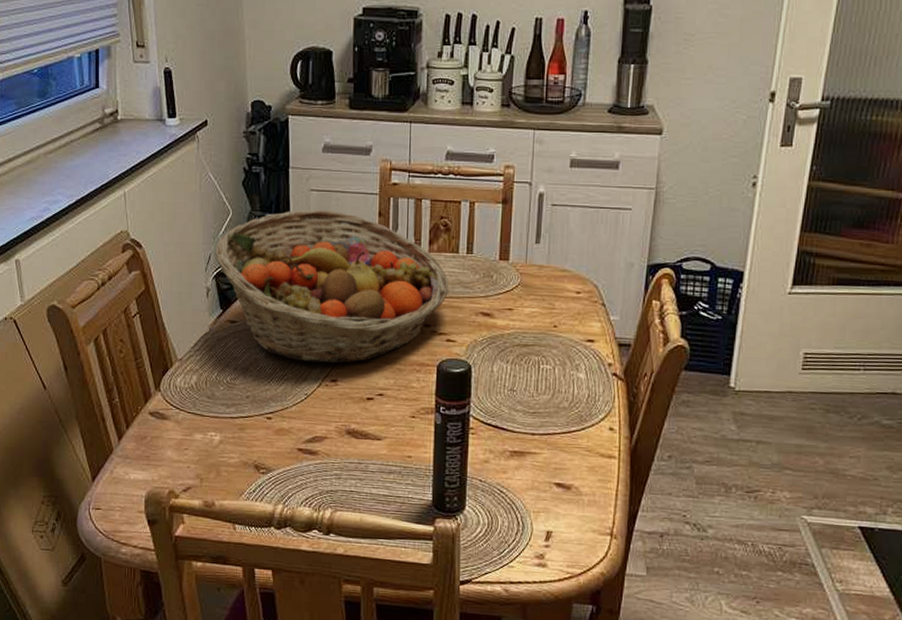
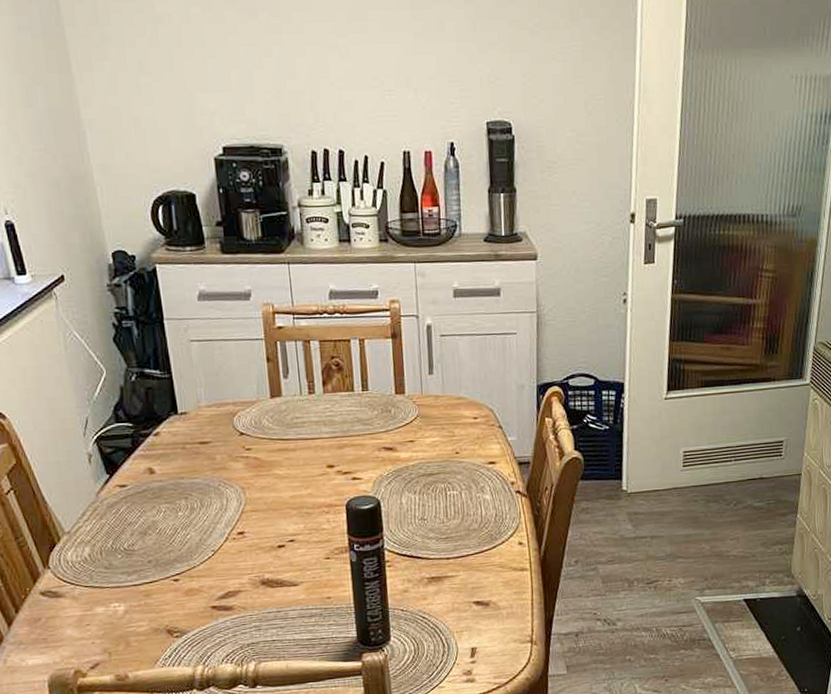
fruit basket: present [214,209,448,363] -> none [91,360,348,518]

